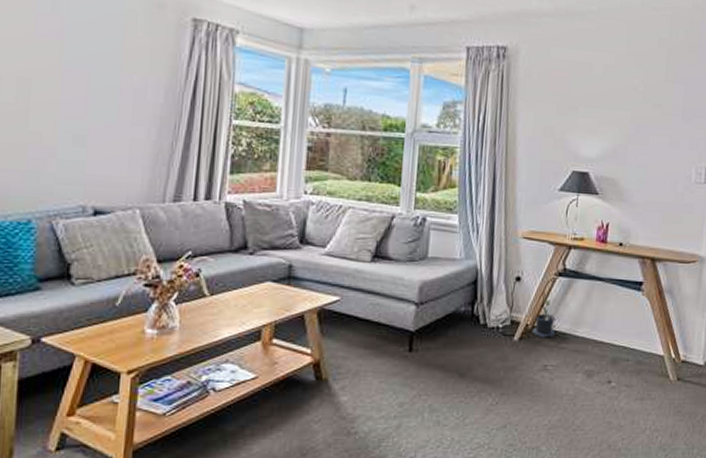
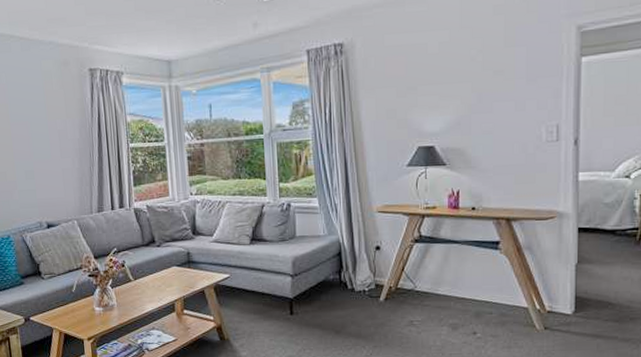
potted plant: present [531,298,556,339] -> none [395,263,418,298]

